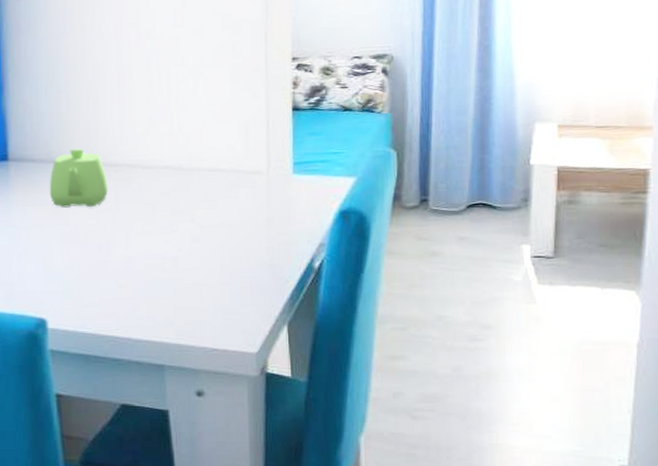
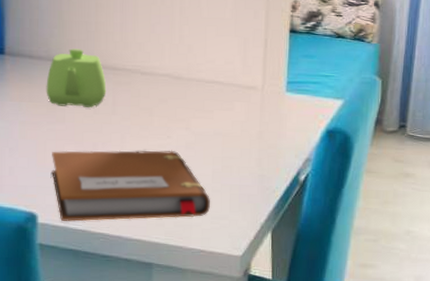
notebook: none [58,244,220,325] -> present [52,150,210,221]

